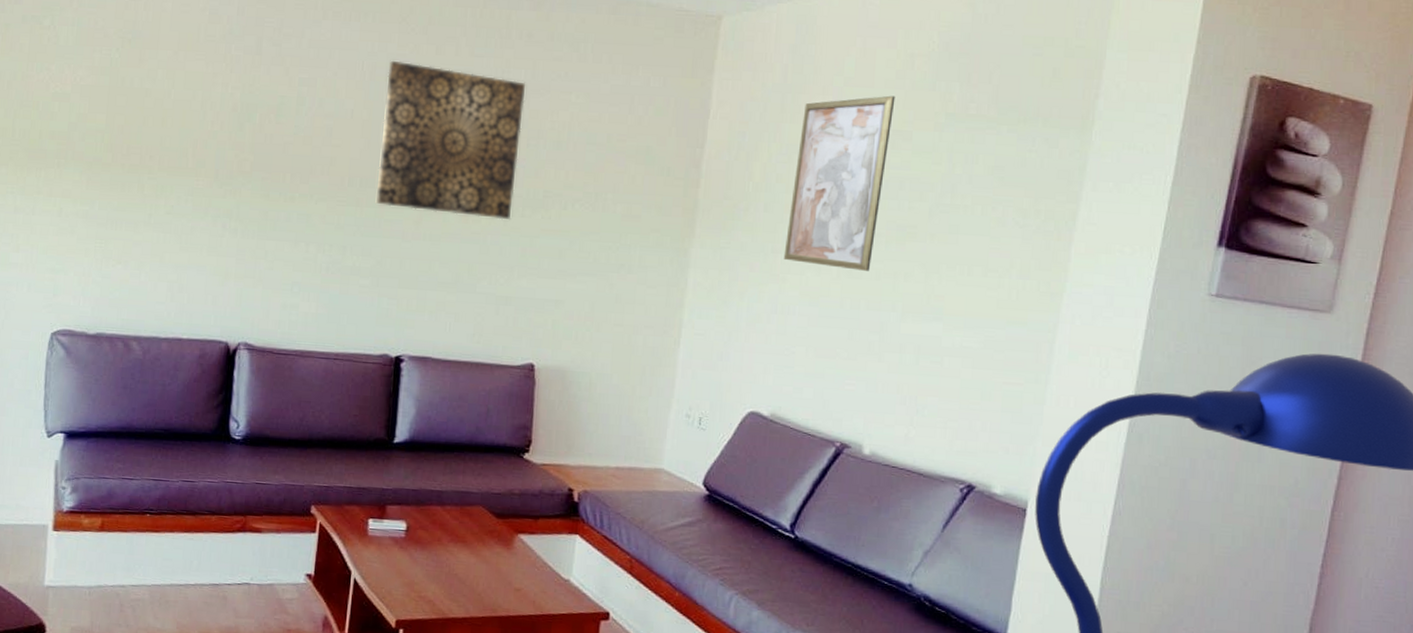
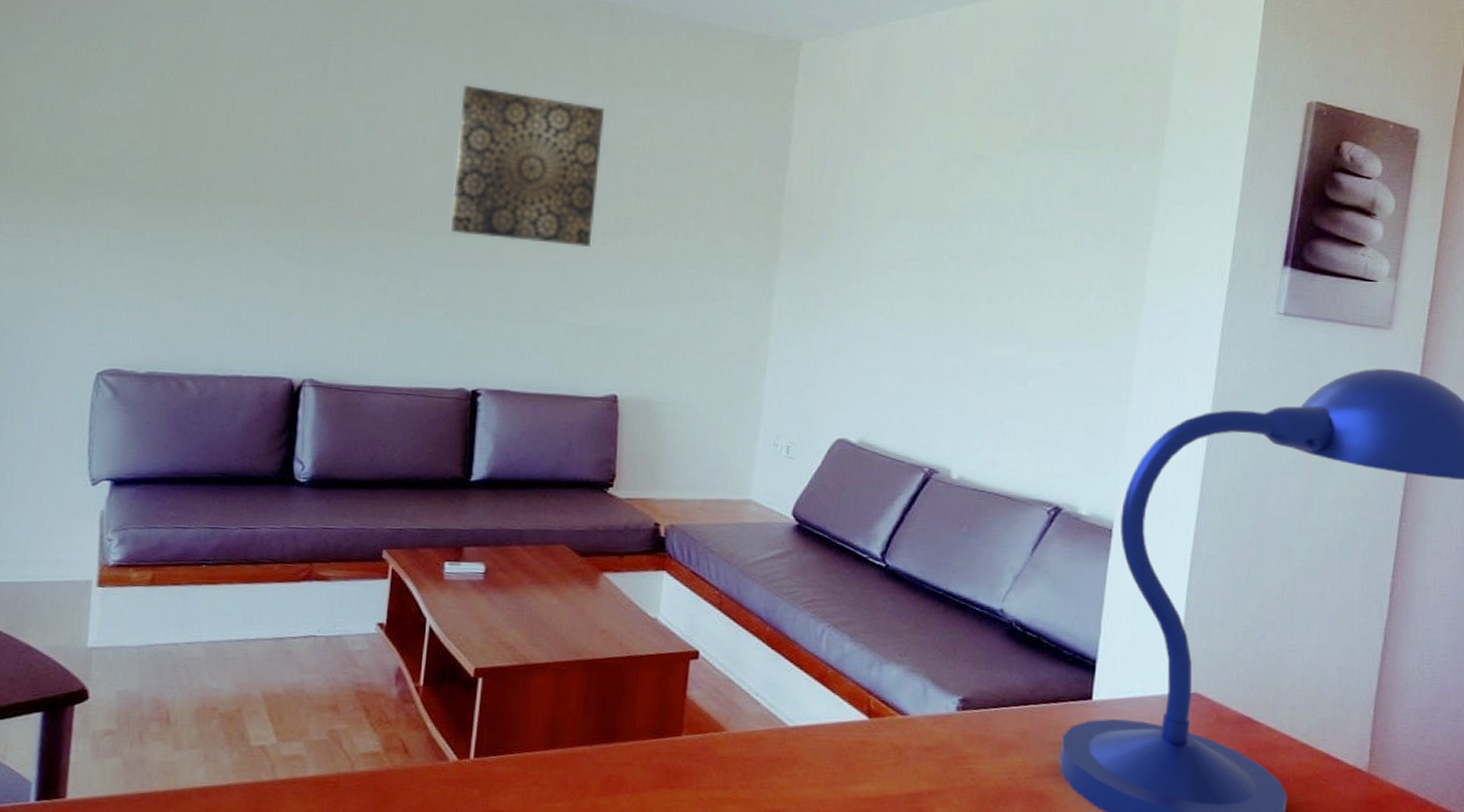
wall art: present [783,95,896,271] -> none [868,120,974,295]

